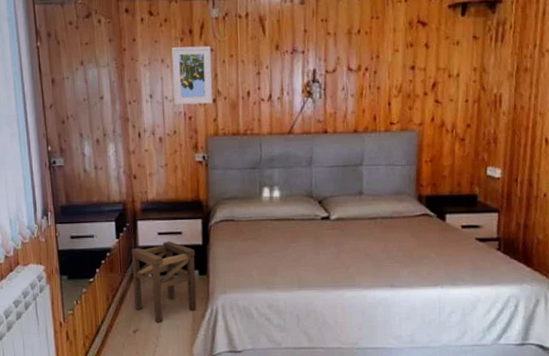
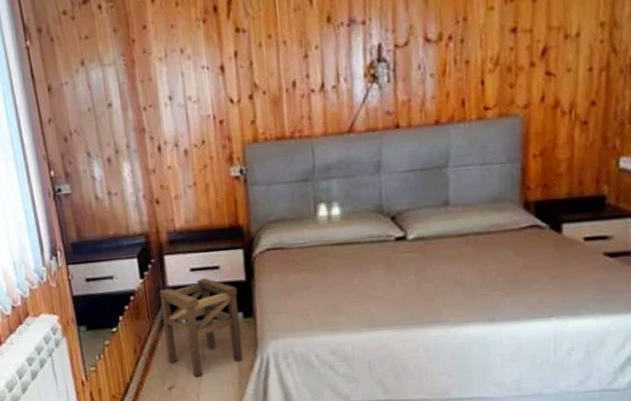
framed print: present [171,45,213,105] -> none [192,25,248,107]

